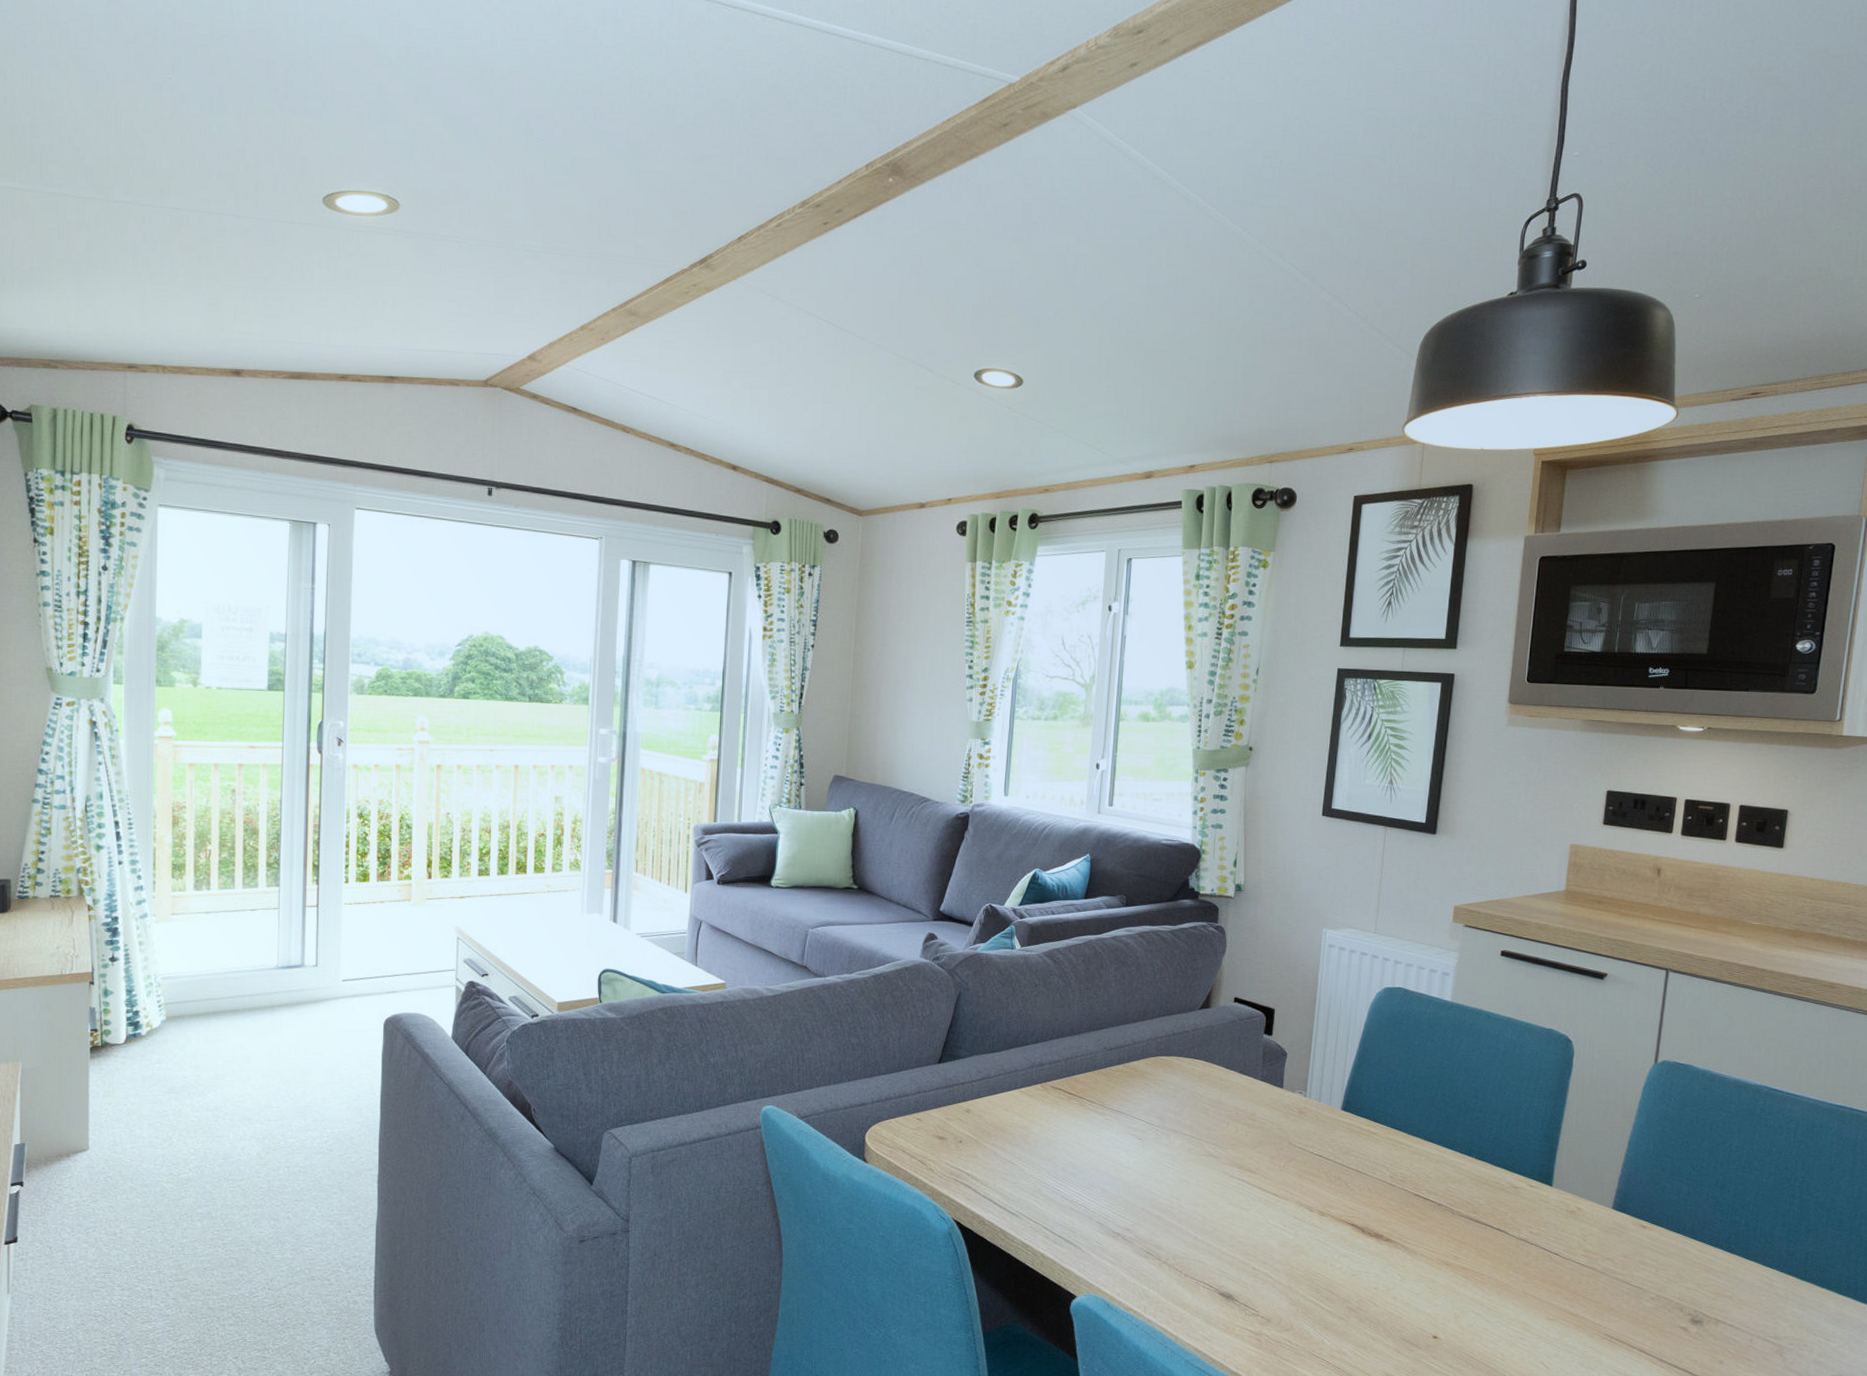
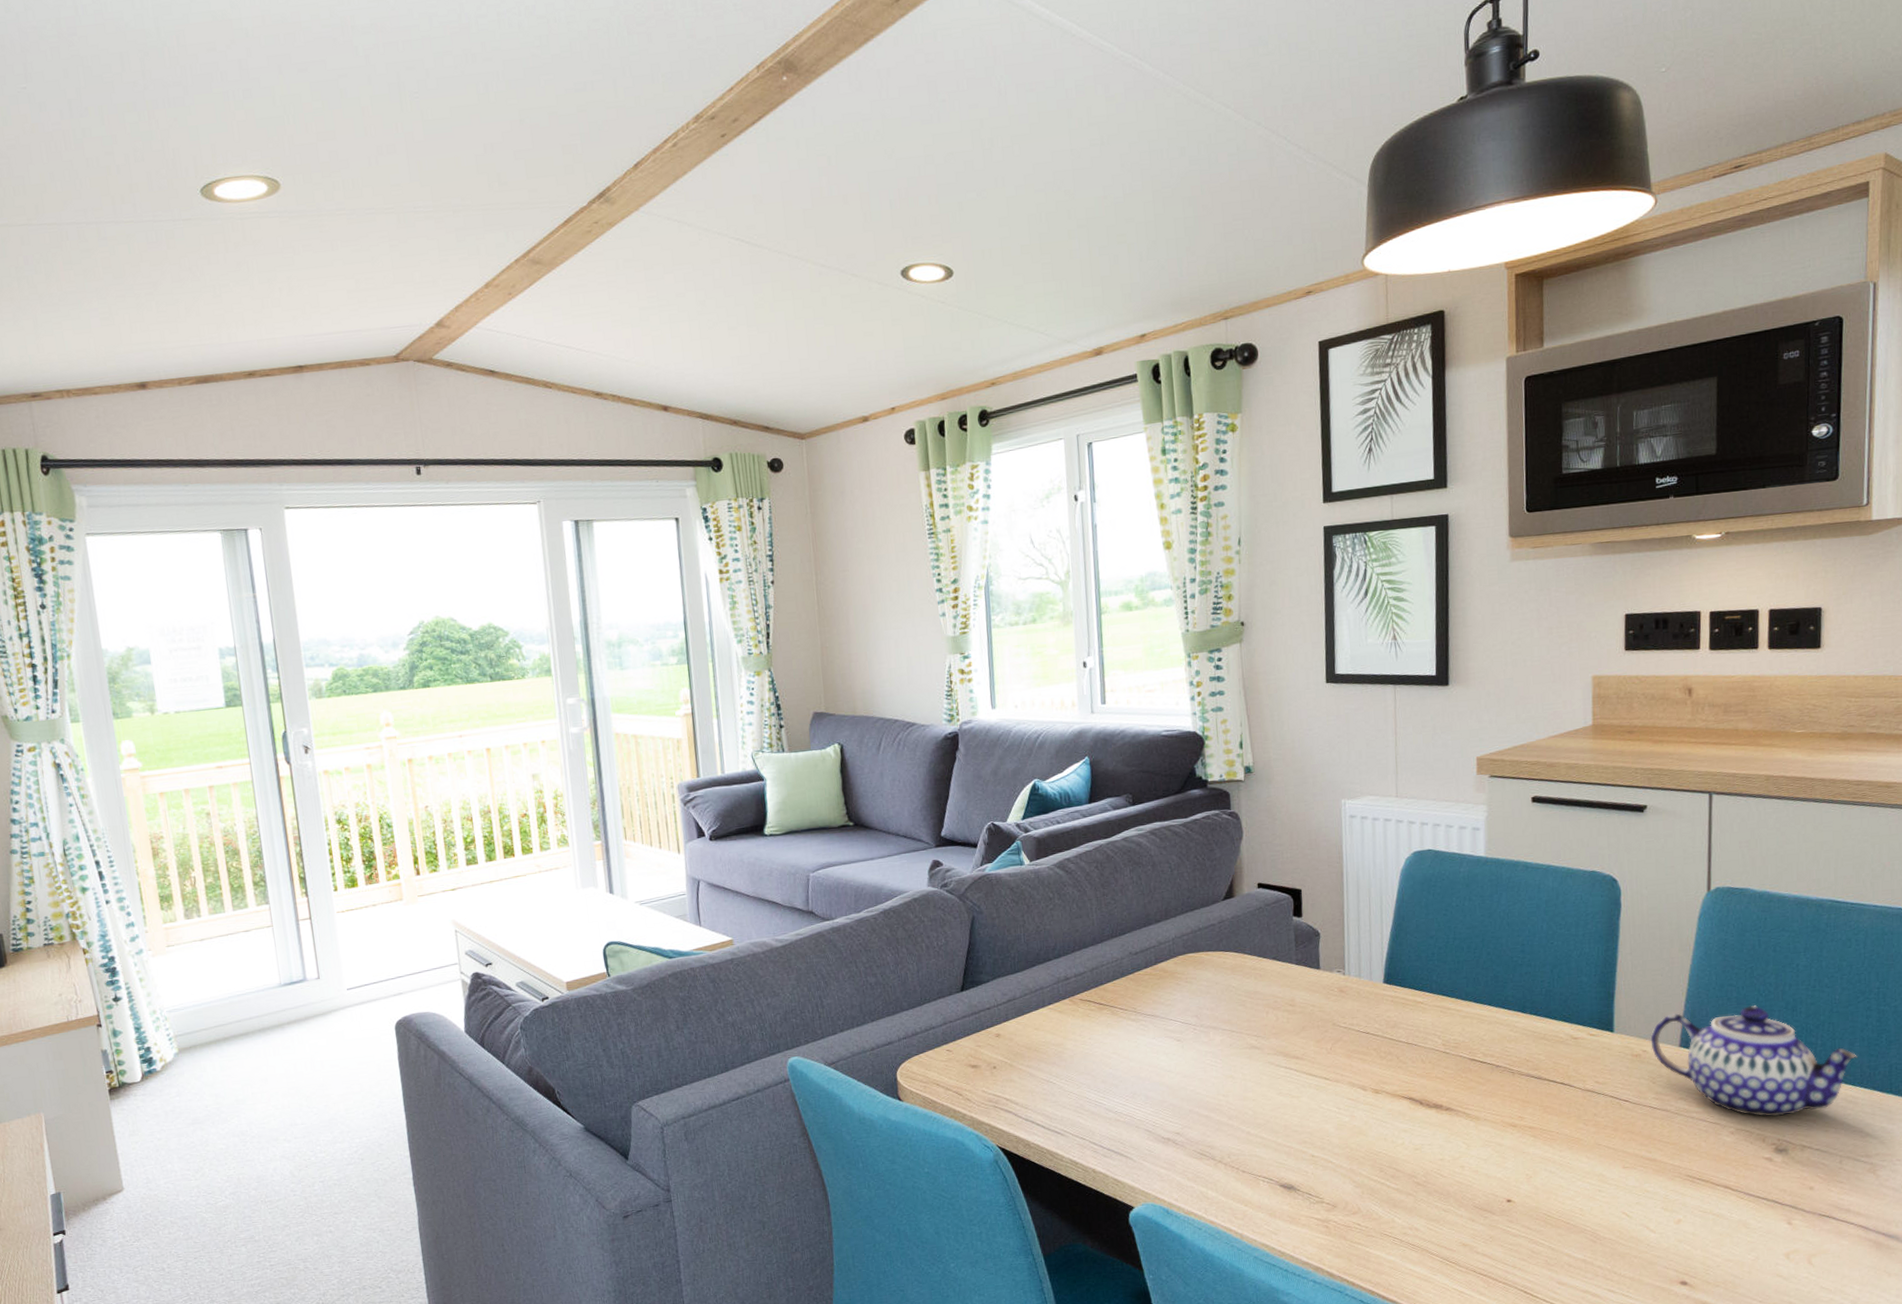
teapot: none [1586,1176,1777,1288] -> present [1650,1005,1857,1117]

